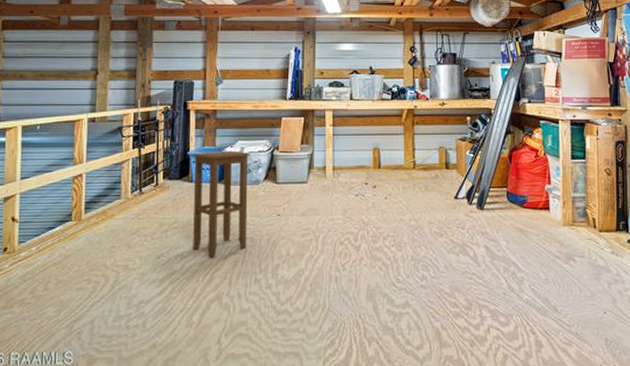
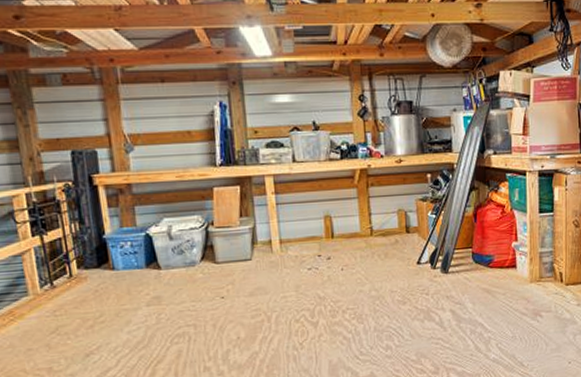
stool: present [192,150,250,258] -> none [109,230,190,350]

